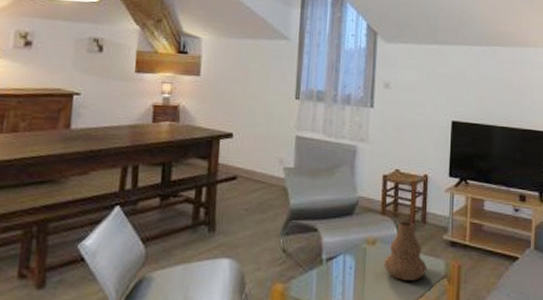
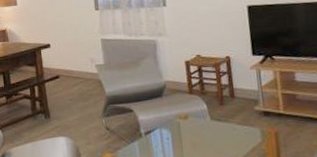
vase: present [383,221,427,281] -> none [198,97,242,147]

